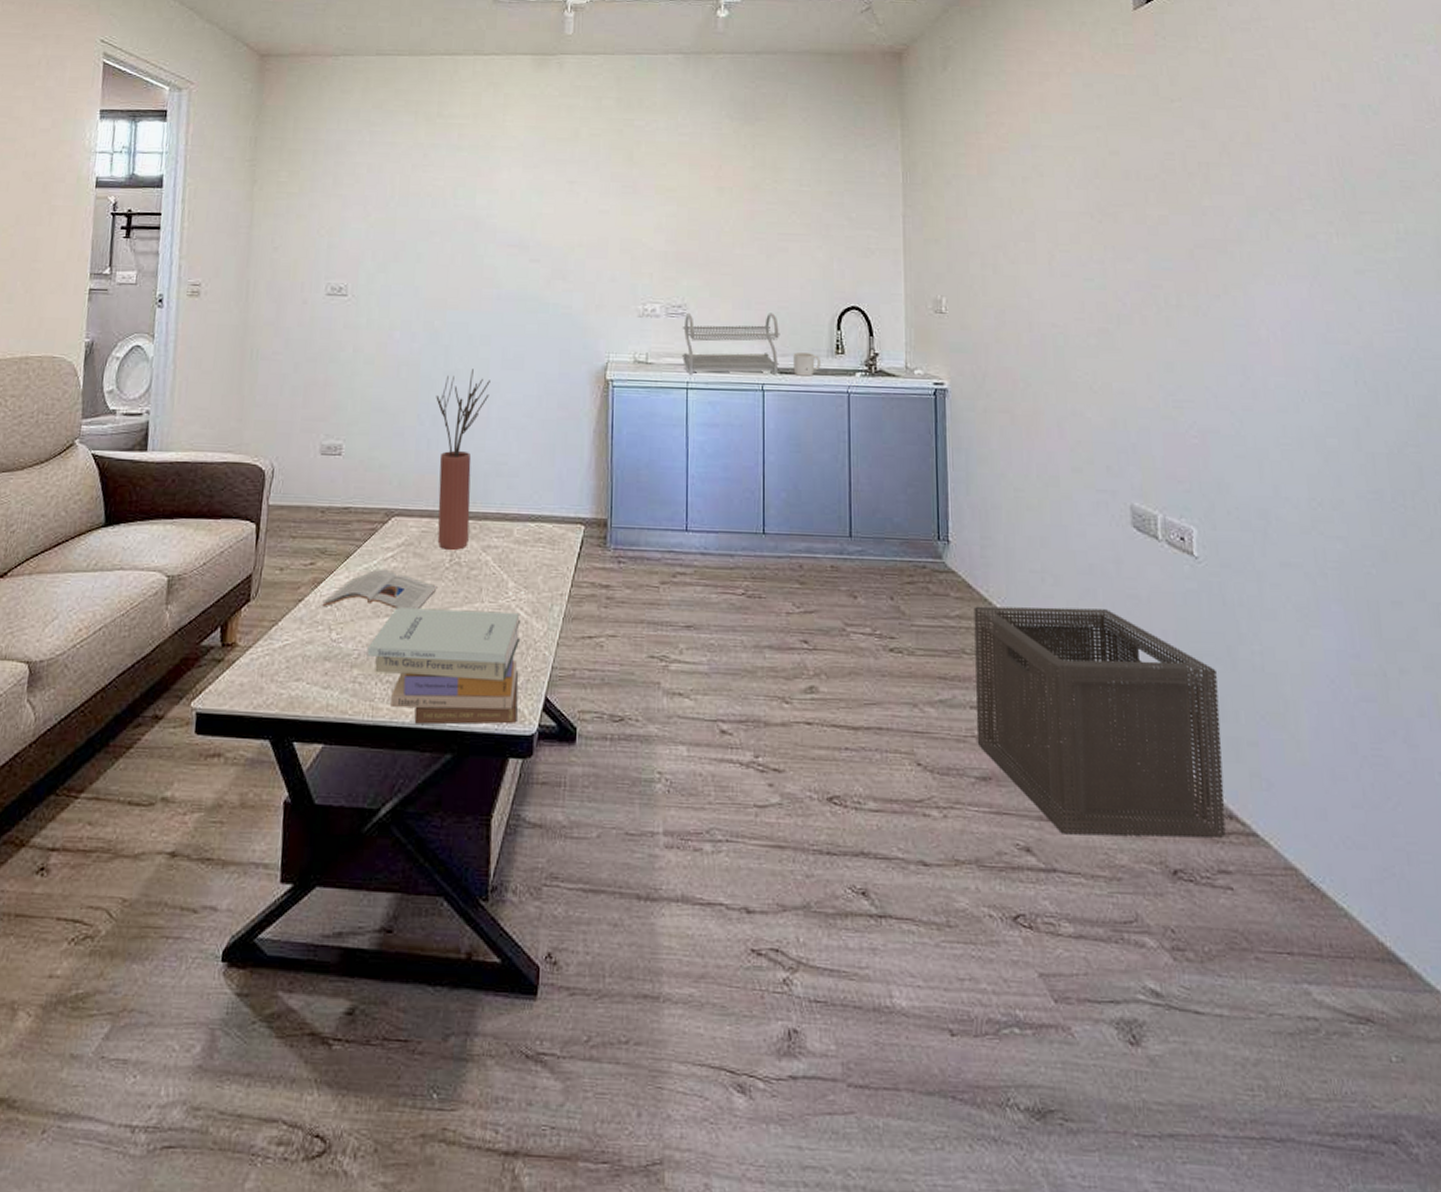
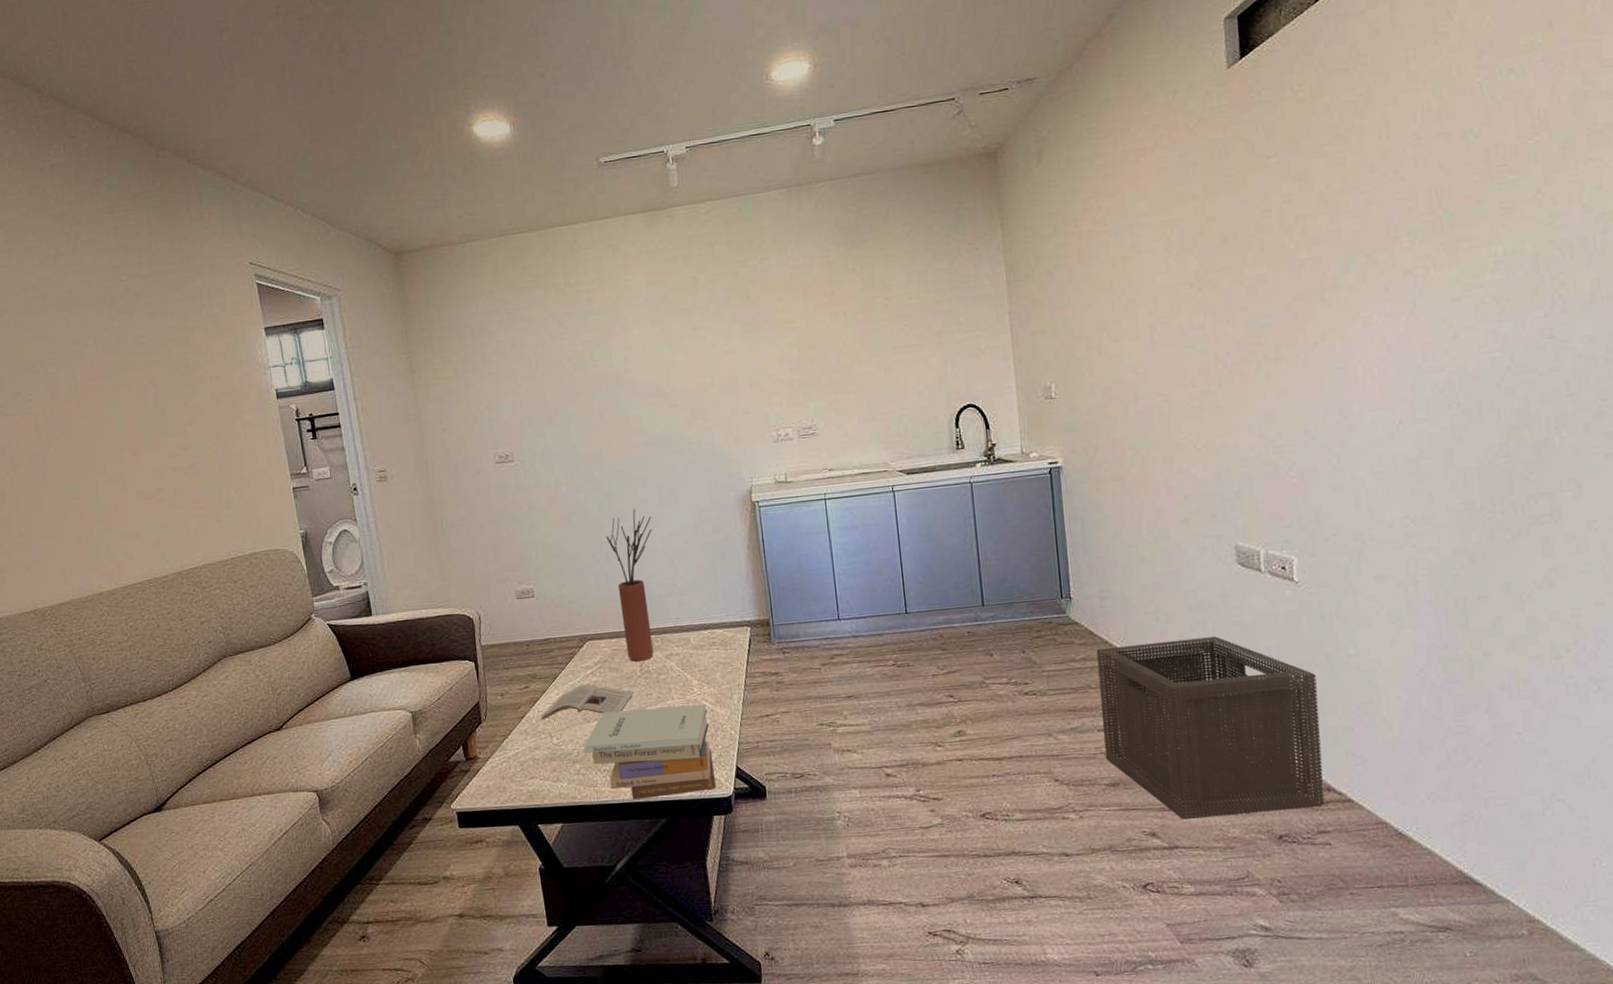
dish rack: present [681,312,780,376] -> none [815,421,906,488]
mug: present [793,352,821,376] -> none [917,452,944,474]

